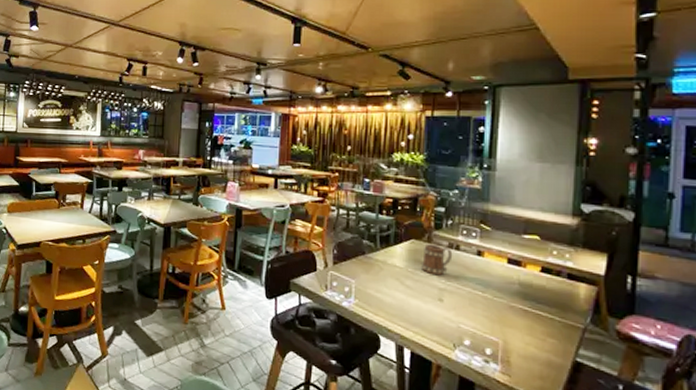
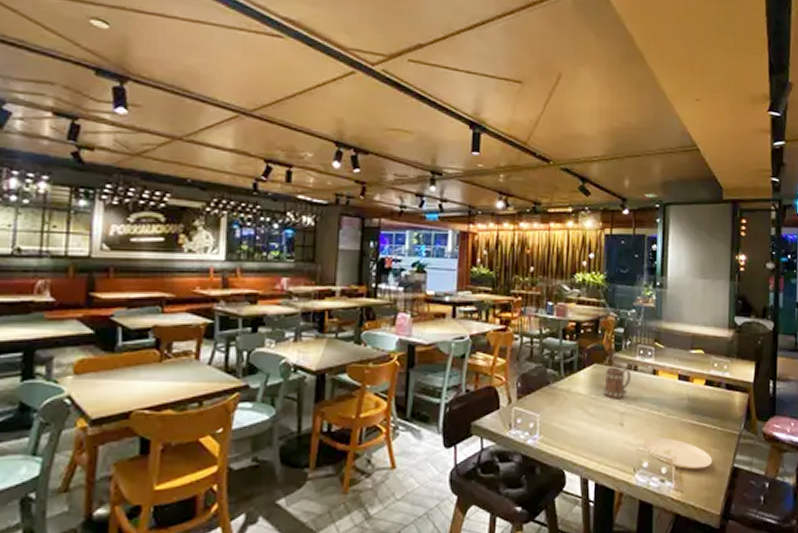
plate: none [463,317,549,358] -> present [642,437,713,470]

